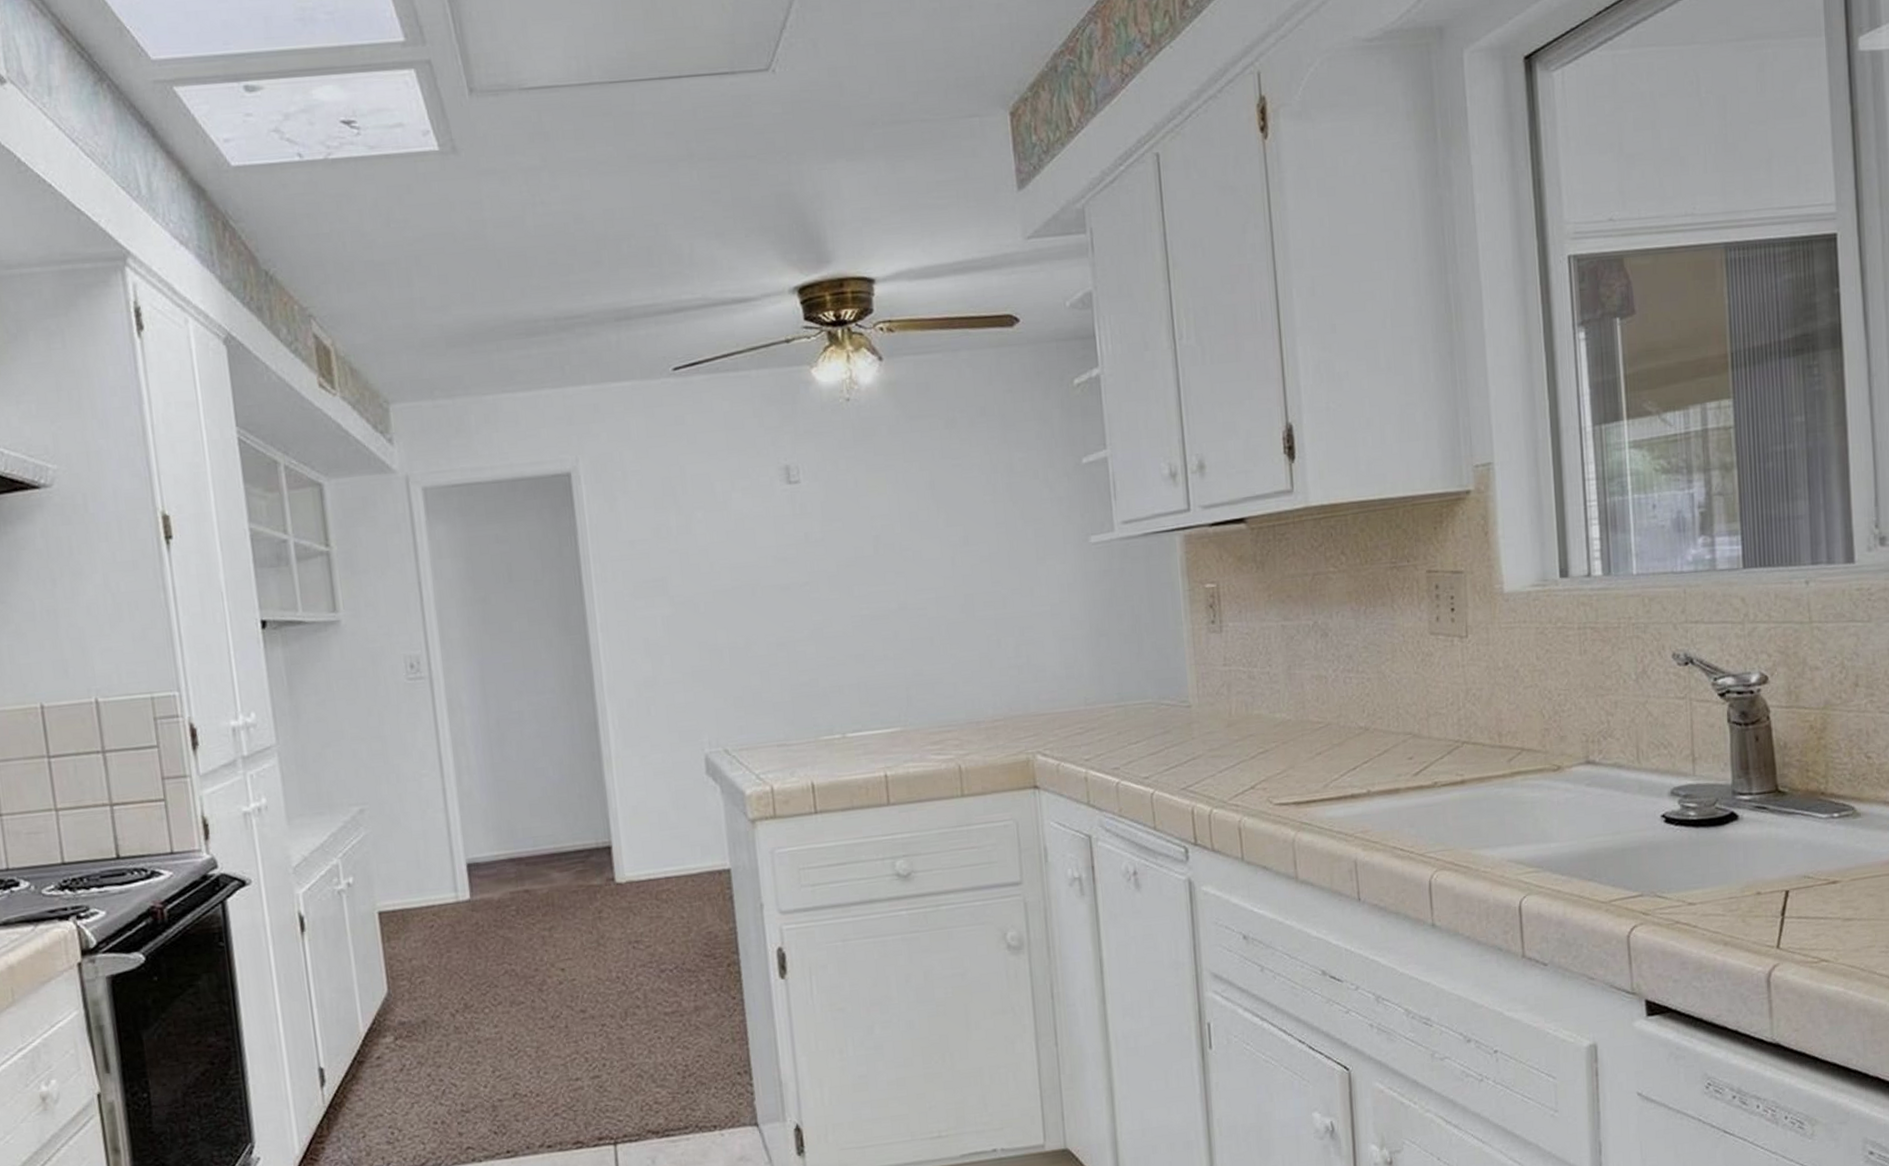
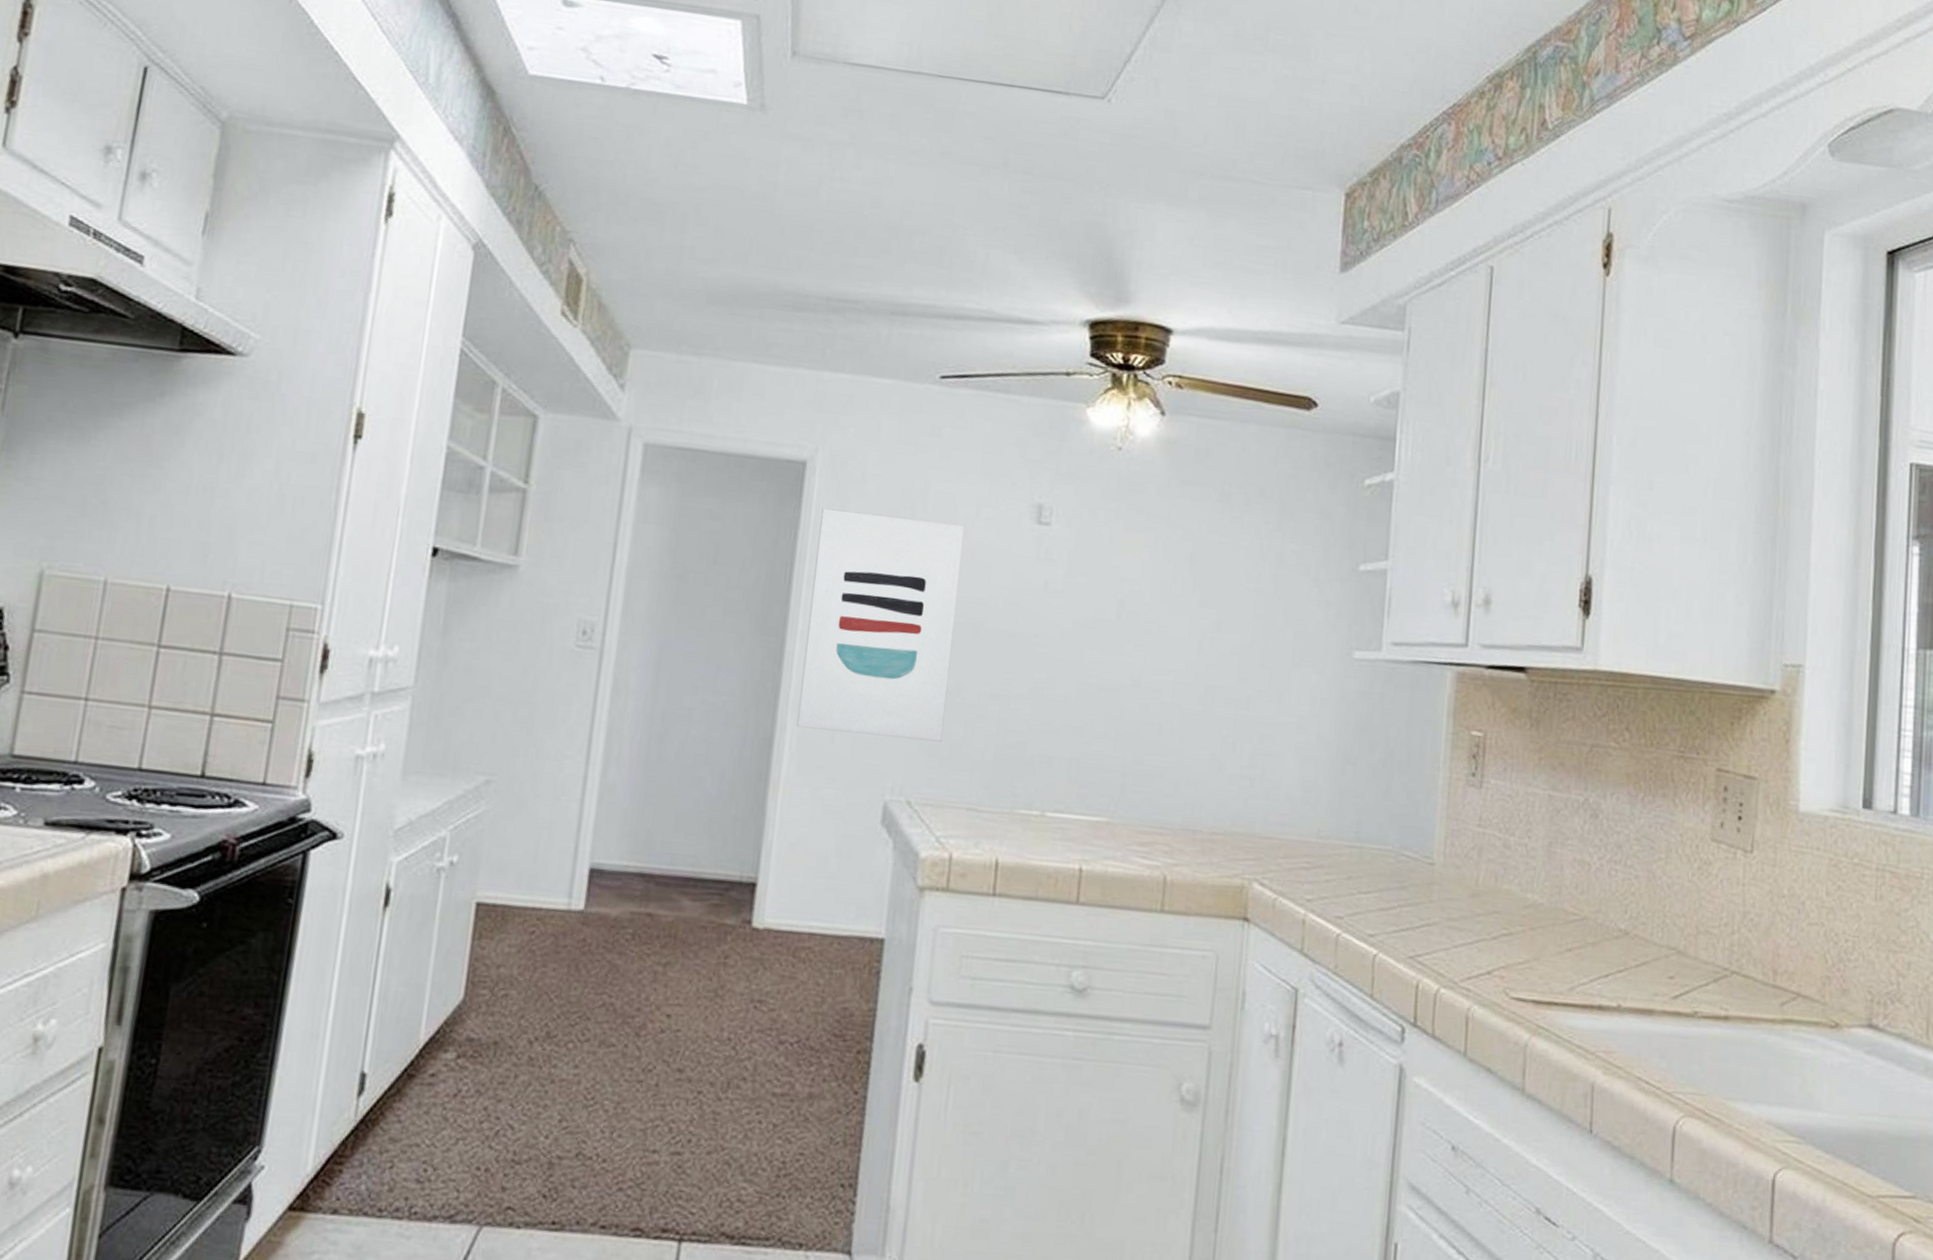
wall art: none [594,499,744,707] -> present [796,508,965,742]

